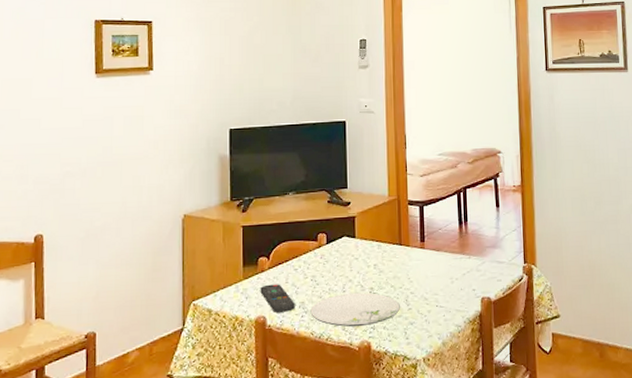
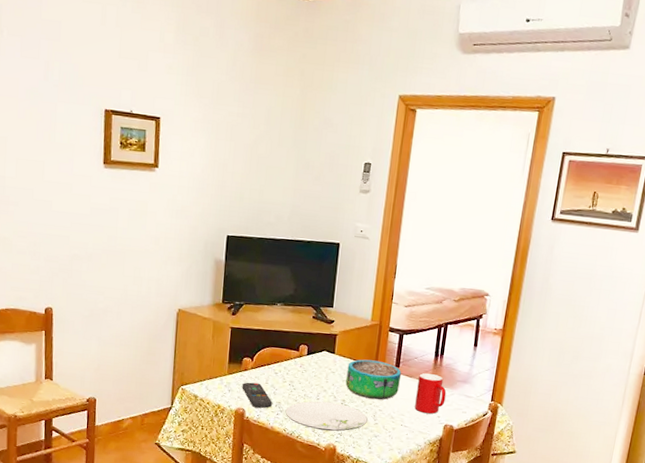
decorative bowl: none [371,238,428,282] -> present [345,359,402,400]
cup: none [446,244,478,289] -> present [415,373,447,414]

